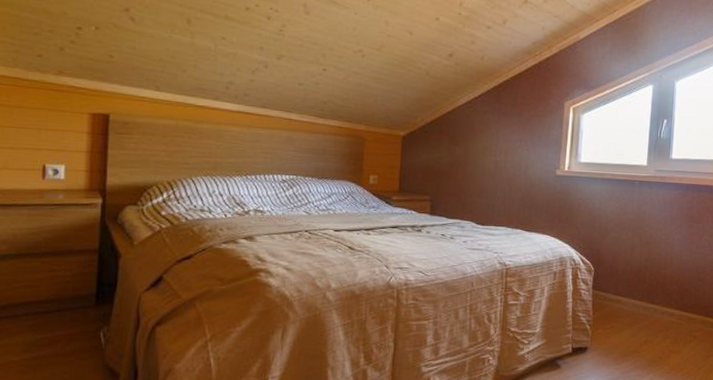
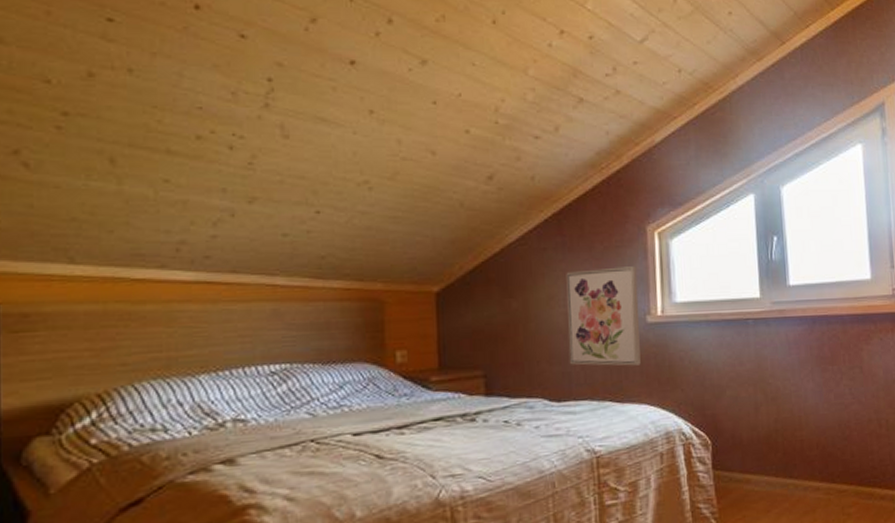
wall art: none [494,131,553,206] -> present [566,266,641,366]

